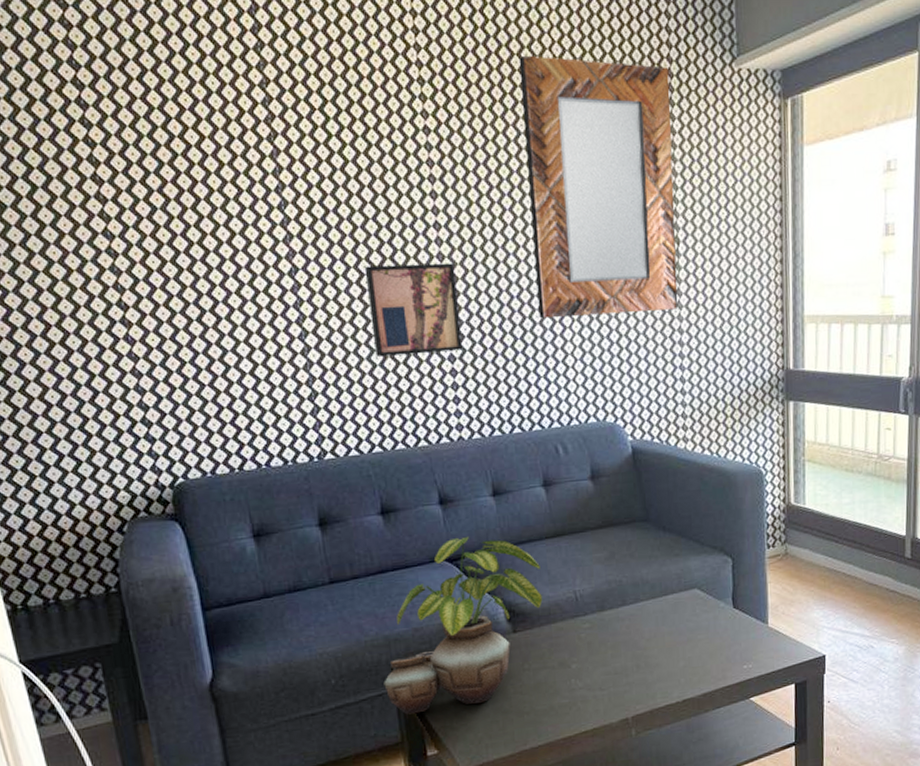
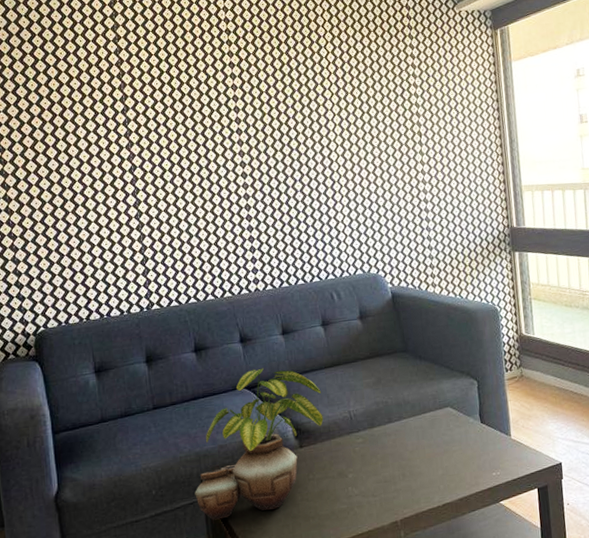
wall art: present [364,263,463,358] -> none [185,157,259,230]
home mirror: present [518,55,678,319] -> none [298,10,423,196]

